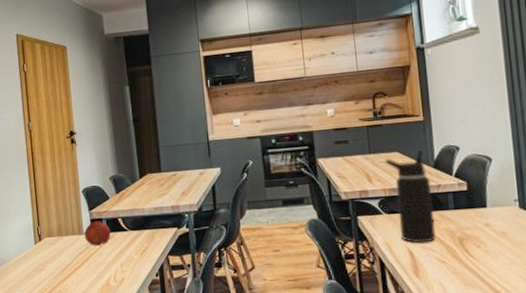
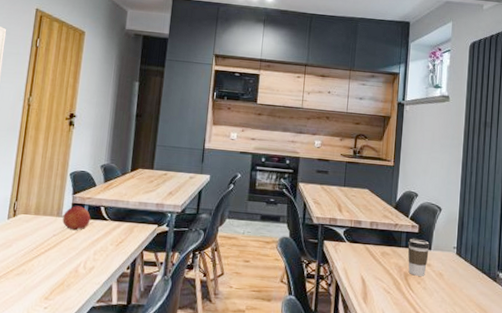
water bottle: present [385,149,436,244] -> none [355,190,390,274]
coffee cup: none [457,197,485,239] -> present [407,239,430,276]

